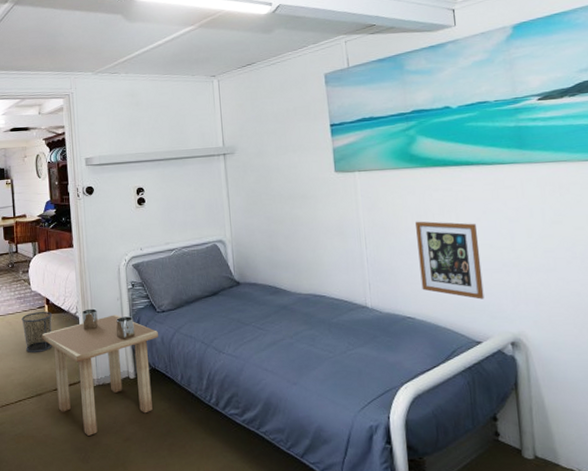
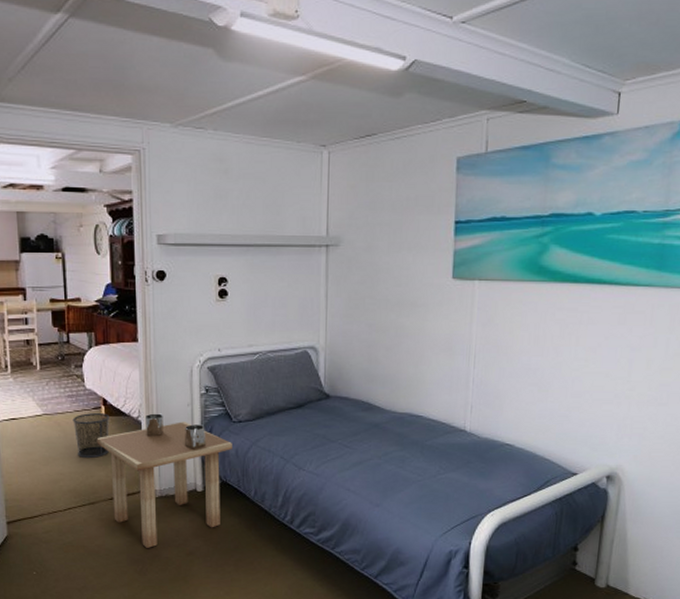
picture frame: present [415,221,485,300] -> none [526,342,596,430]

